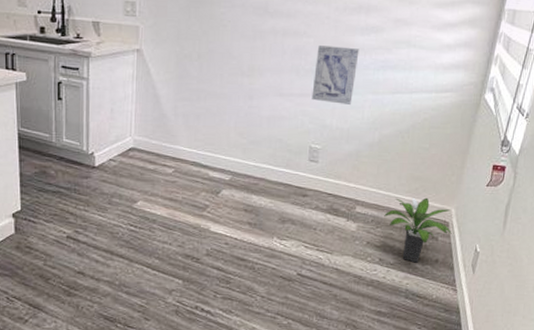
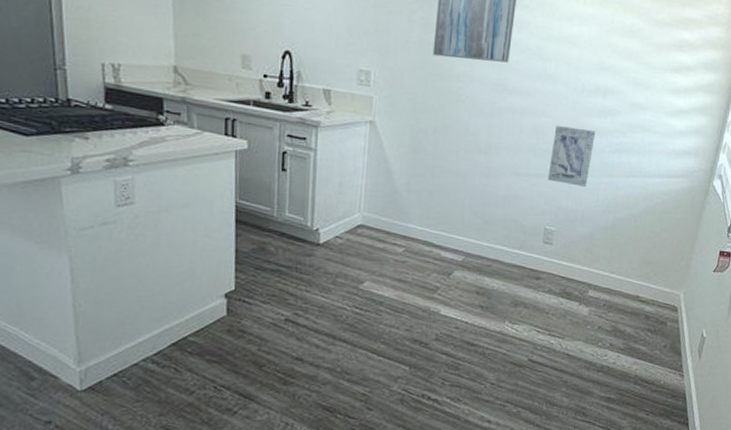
potted plant: present [384,197,452,263] -> none [616,281,680,348]

